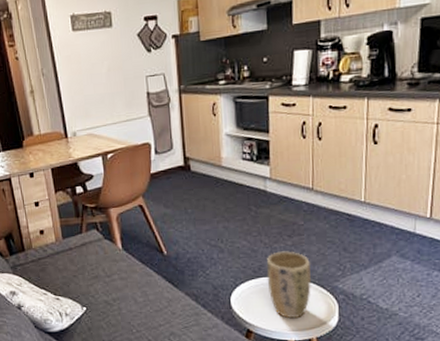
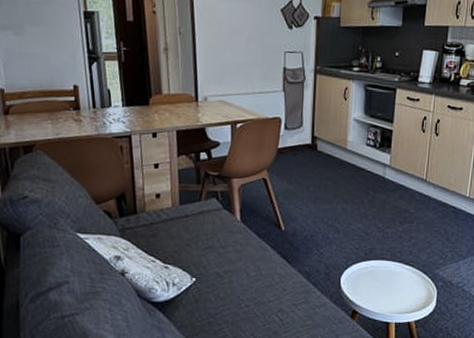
plant pot: present [266,251,311,319] -> none [376,236,417,302]

